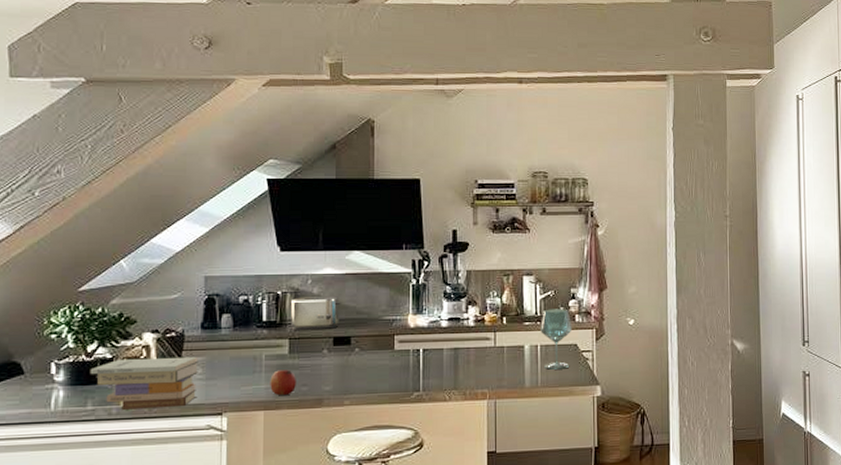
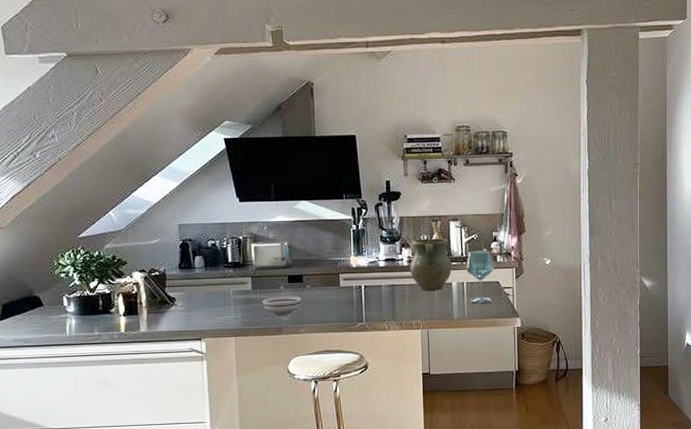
books: present [90,356,198,411] -> none [94,292,179,336]
fruit: present [270,370,296,396] -> none [238,303,259,325]
bowl: none [300,361,349,384] -> present [262,296,302,315]
ceramic jug: none [477,294,524,355] -> present [410,238,451,291]

